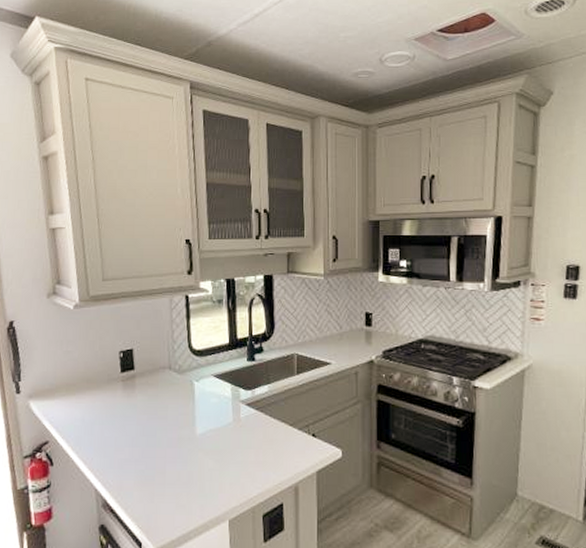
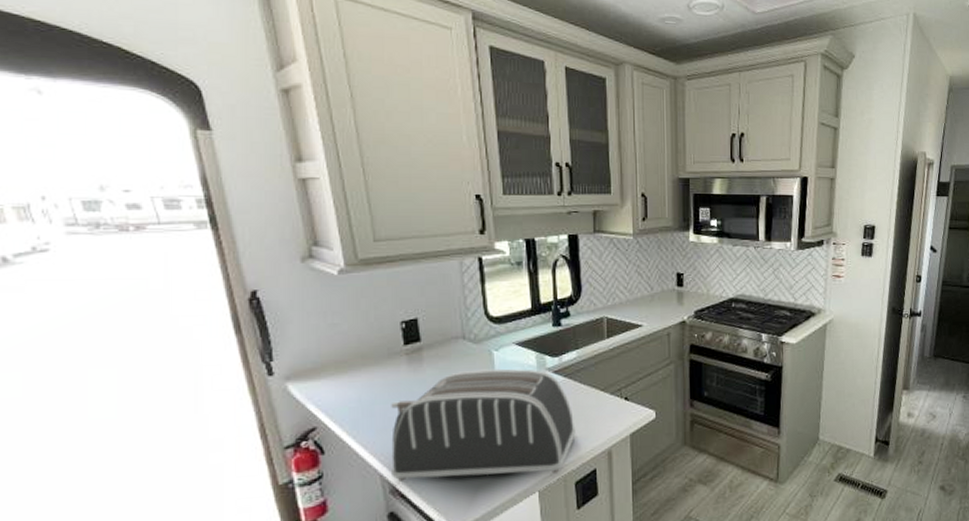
toaster: none [104,398,265,504] -> present [391,368,576,482]

